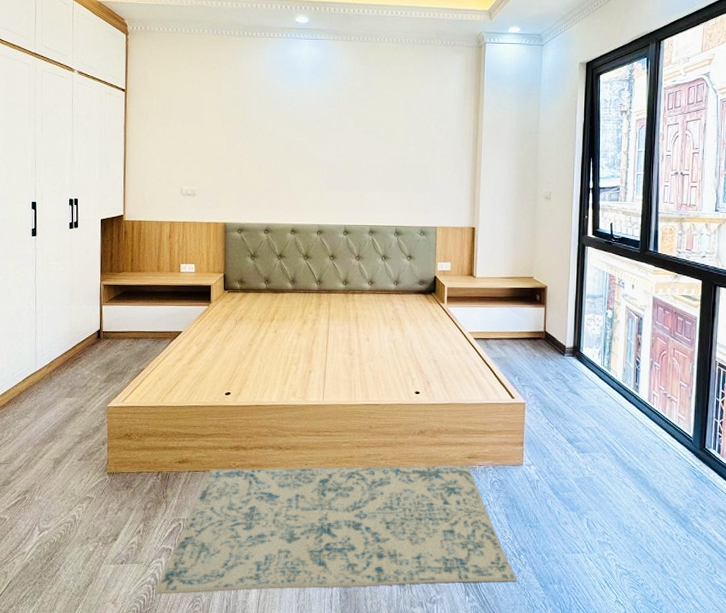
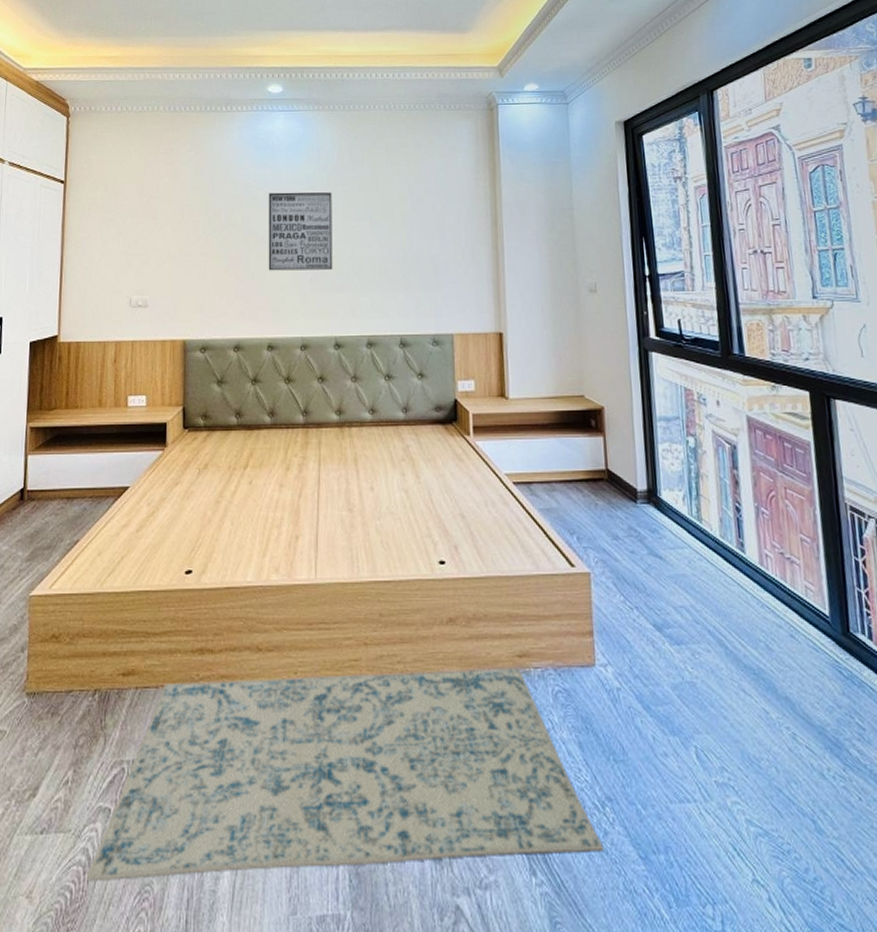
wall art: none [293,108,346,172] -> present [268,192,333,271]

